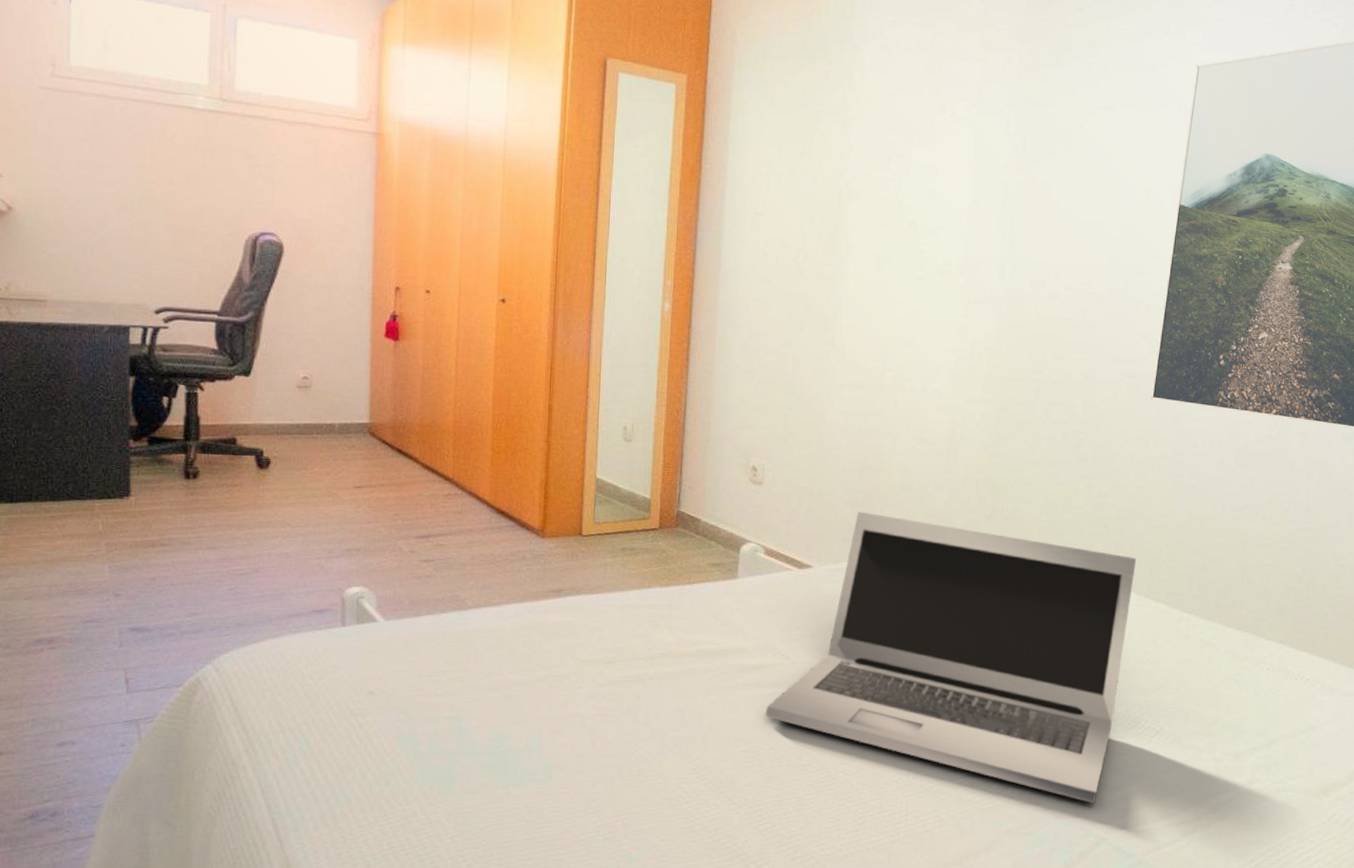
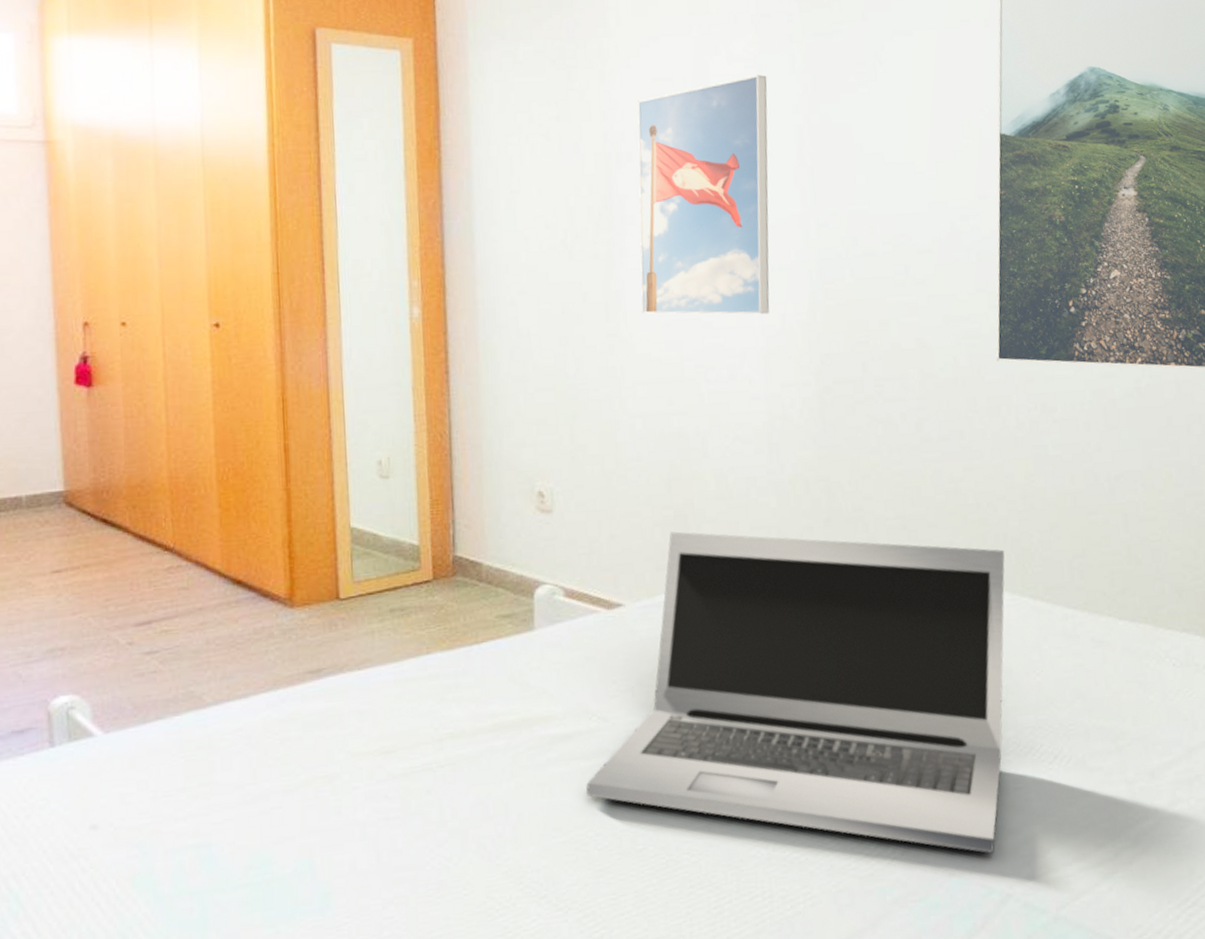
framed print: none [854,133,984,339] -> present [637,75,770,315]

